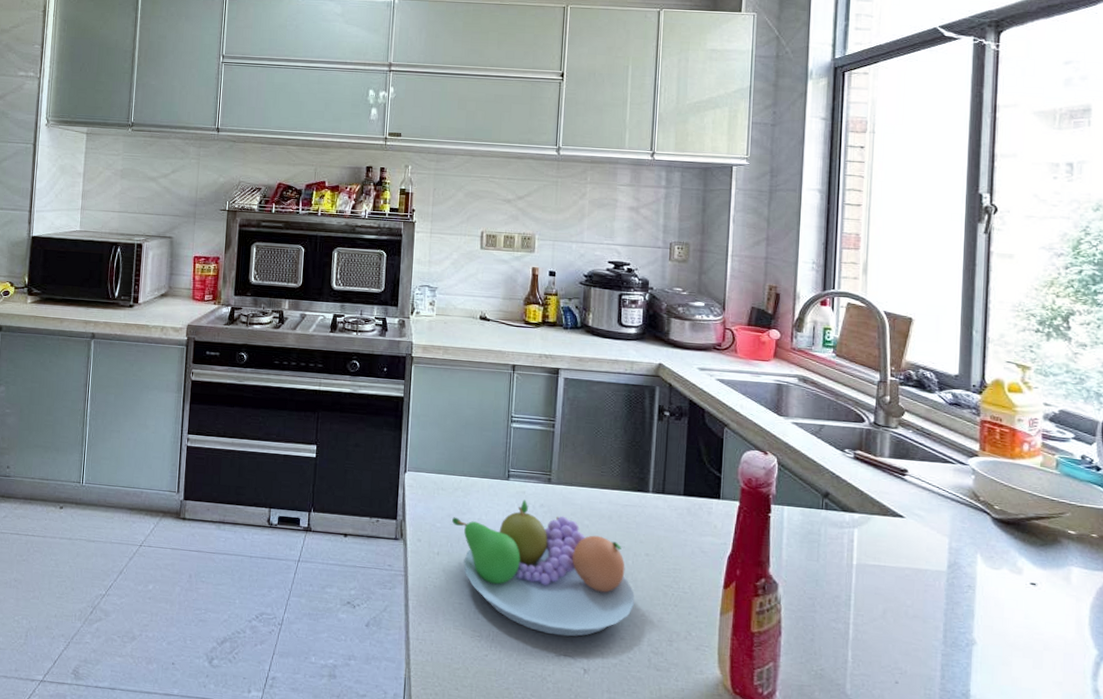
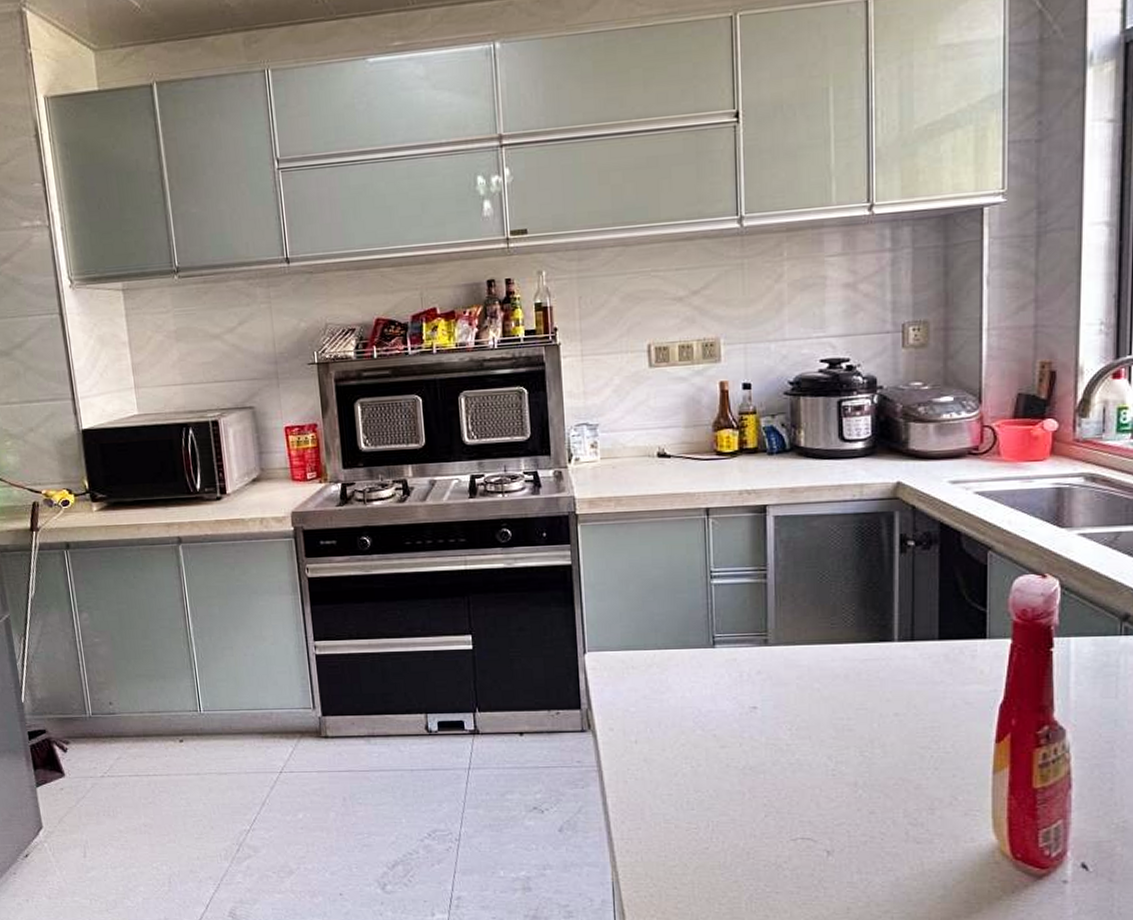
fruit bowl: present [452,499,635,637] -> none [649,668,885,818]

